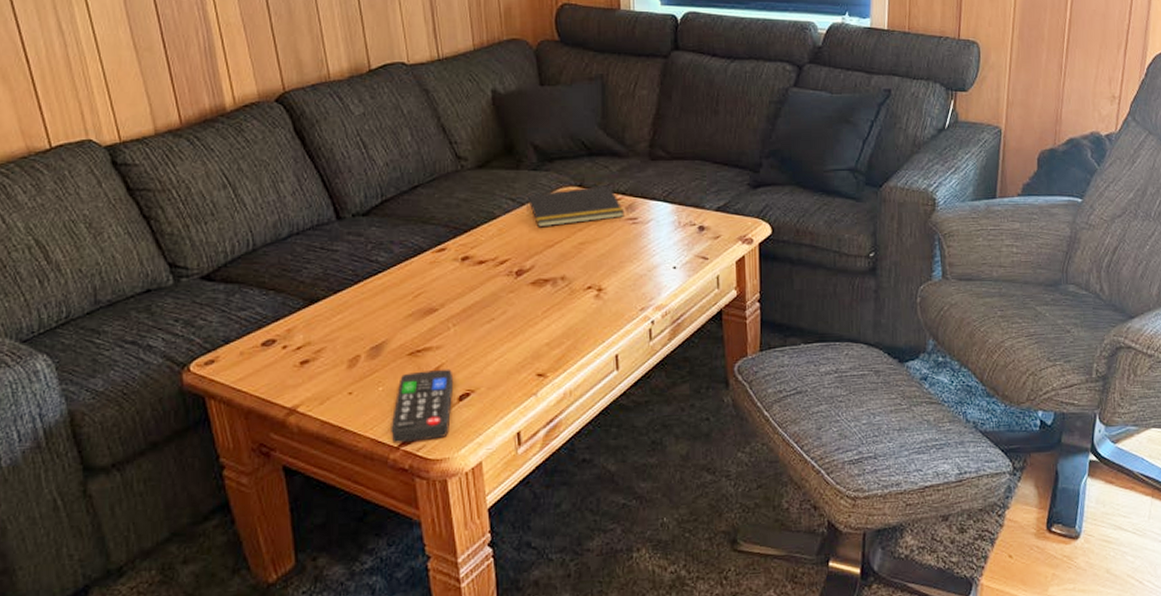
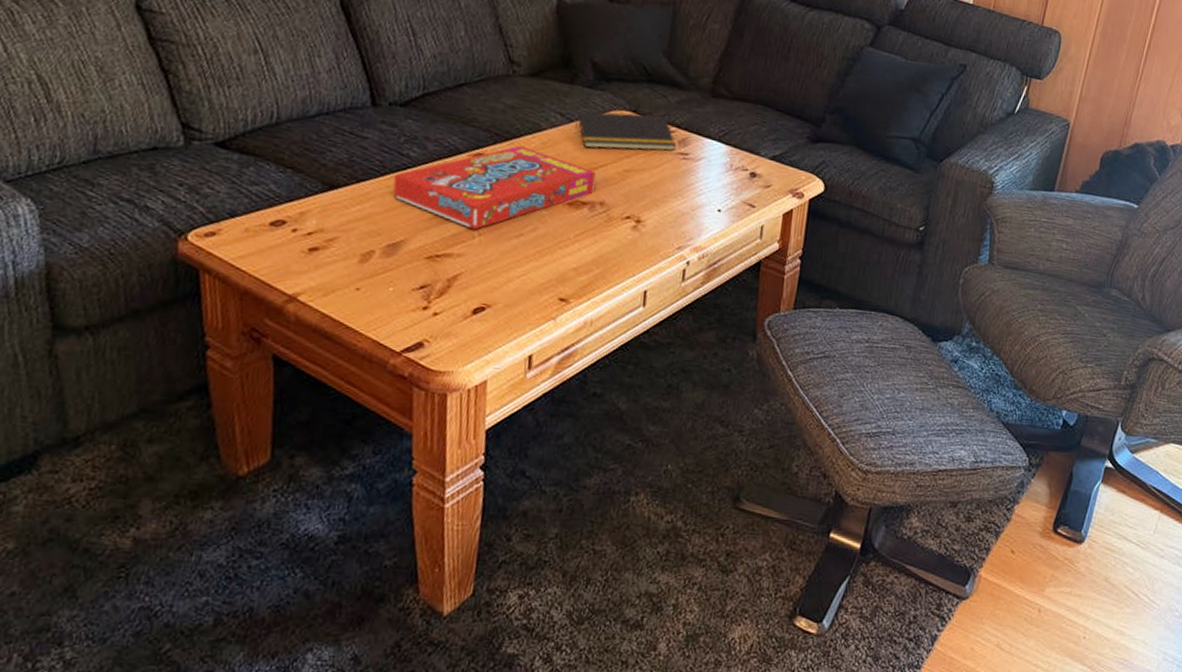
snack box: none [367,235,555,321] -> present [393,145,596,230]
remote control: present [391,369,454,444] -> none [394,277,471,350]

